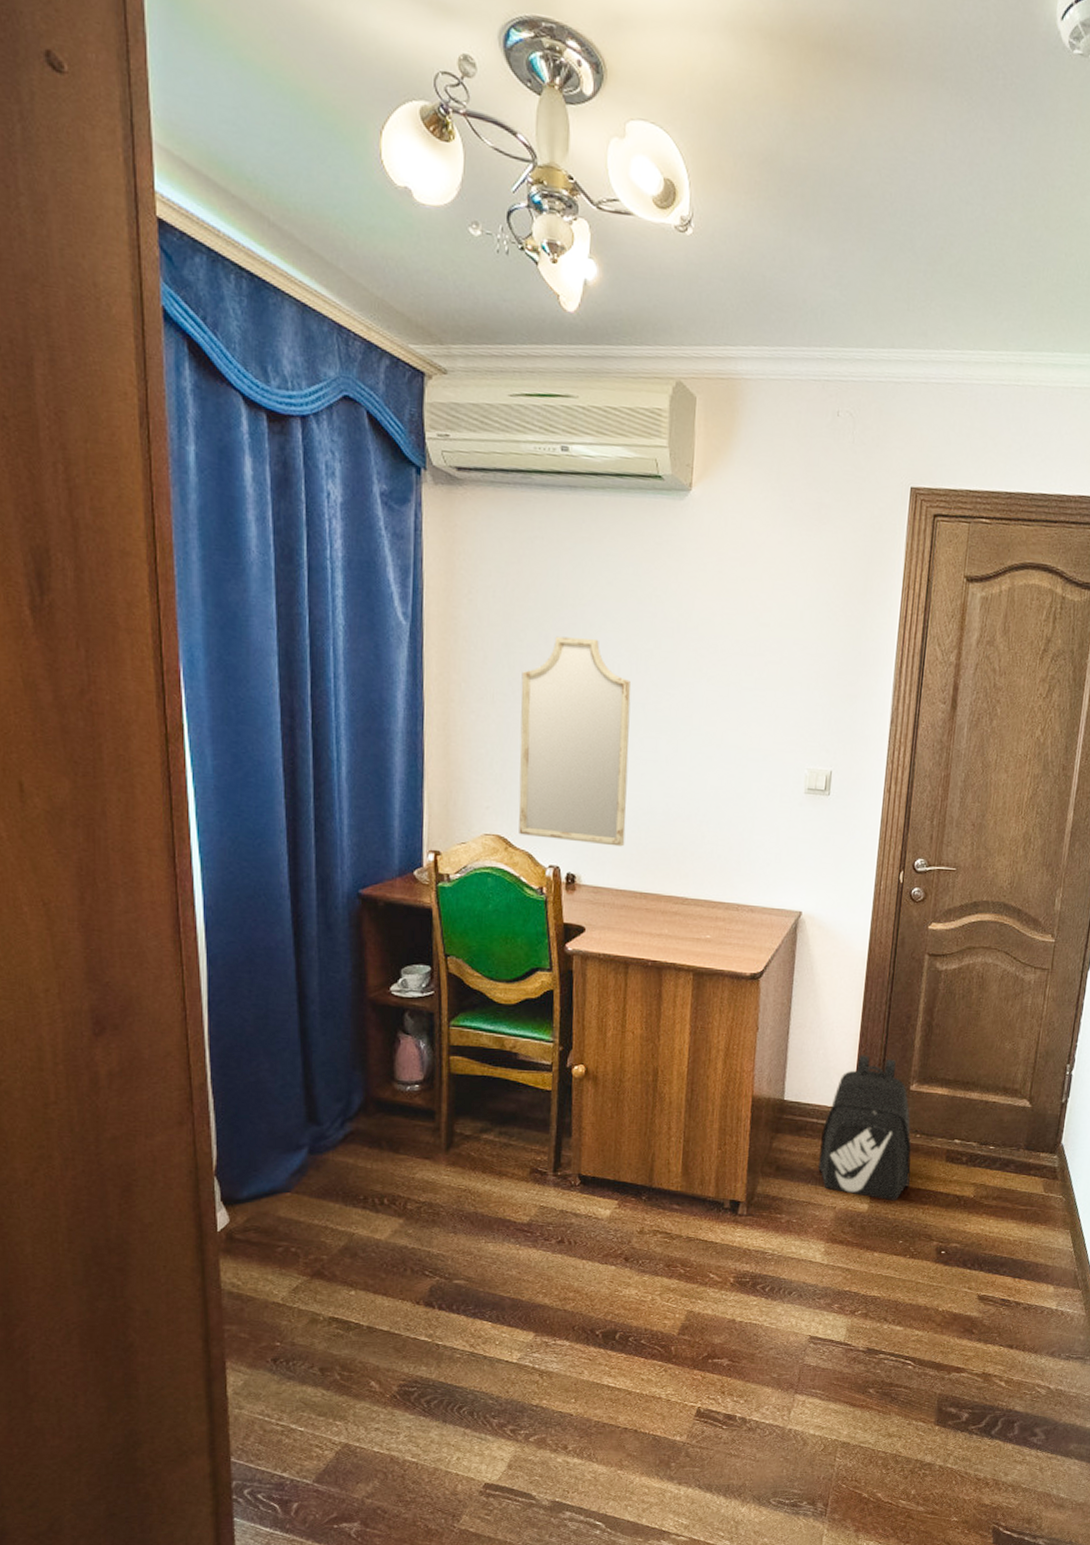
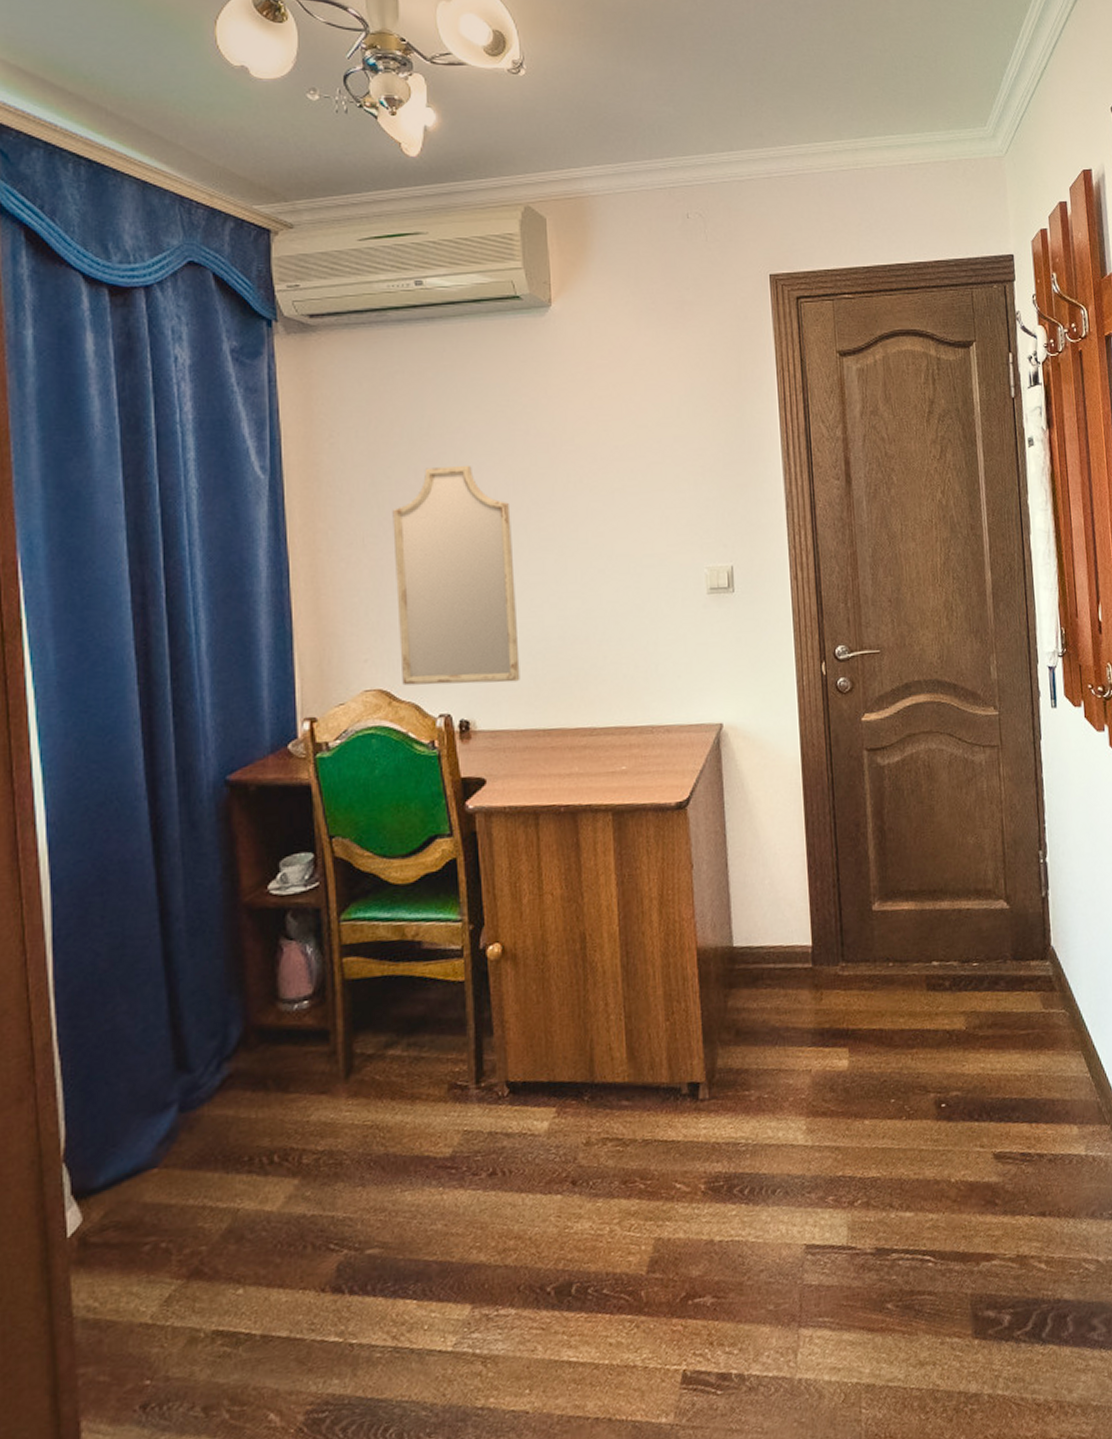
backpack: present [817,1054,912,1201] -> none [781,877,891,1051]

